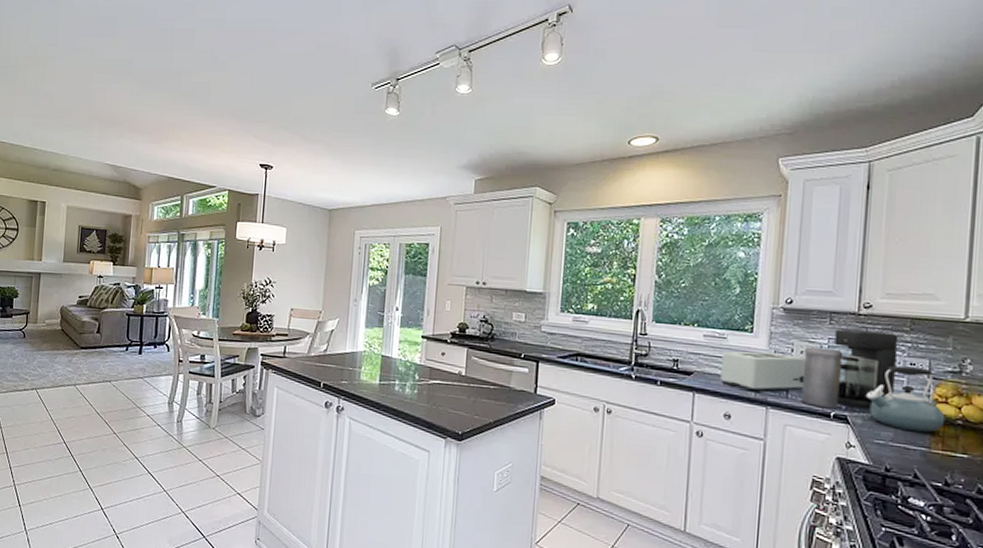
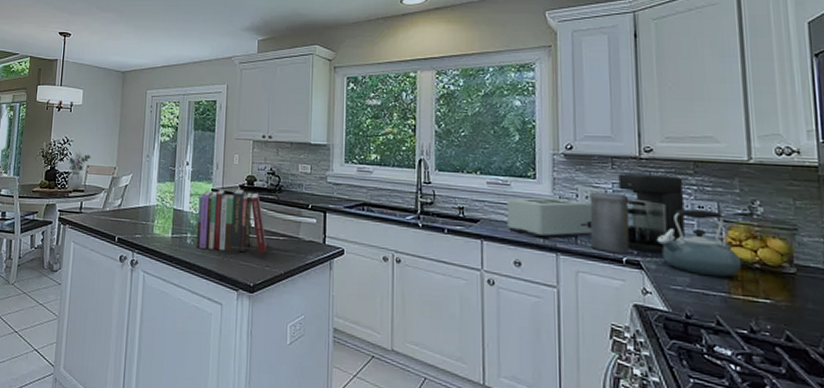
bouquet: none [270,292,295,334] -> present [67,150,91,191]
books: none [405,336,477,403] -> present [196,188,266,254]

